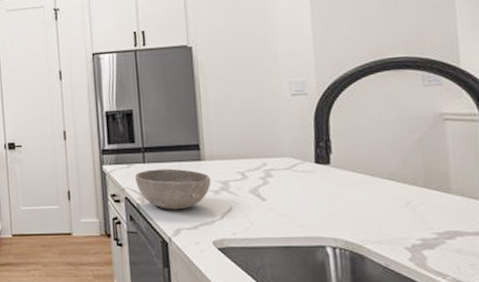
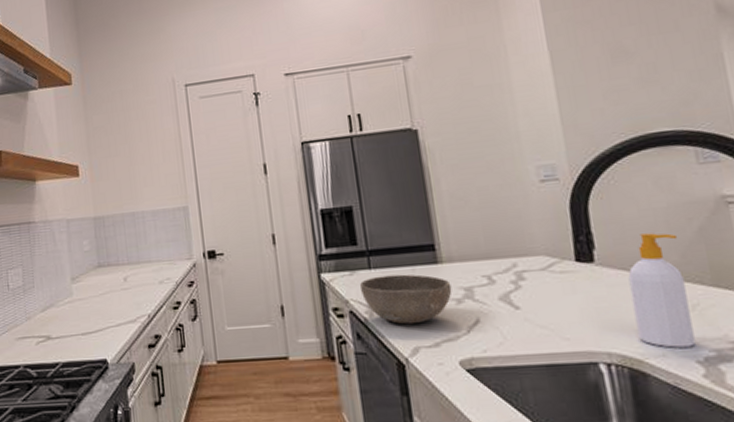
soap bottle: none [357,142,406,236] -> present [628,233,696,348]

